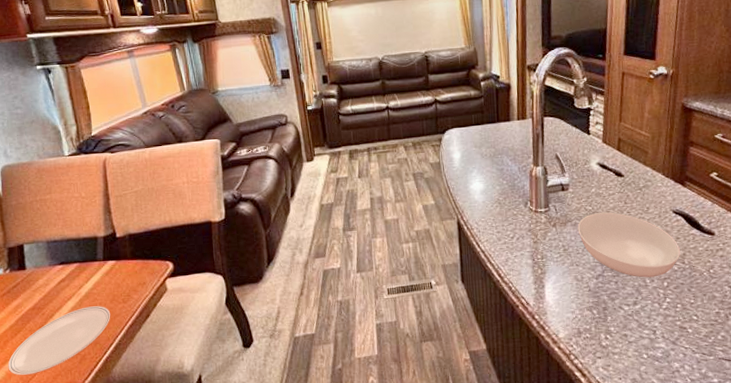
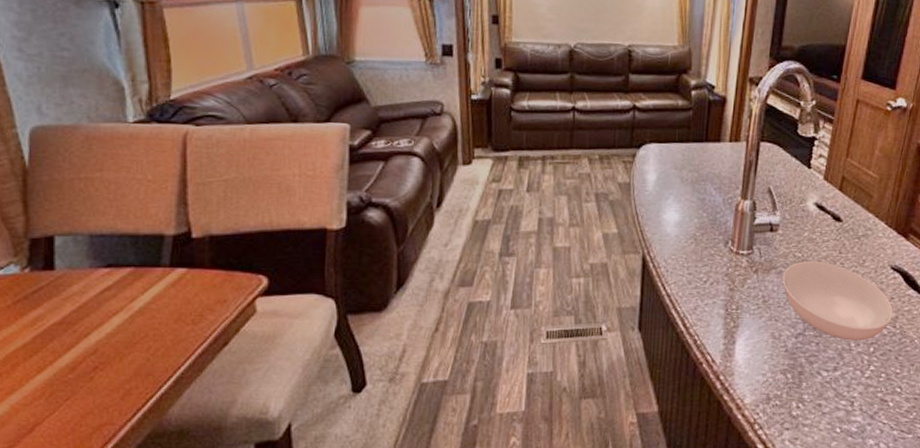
plate: present [8,306,111,376] -> none [15,326,173,412]

